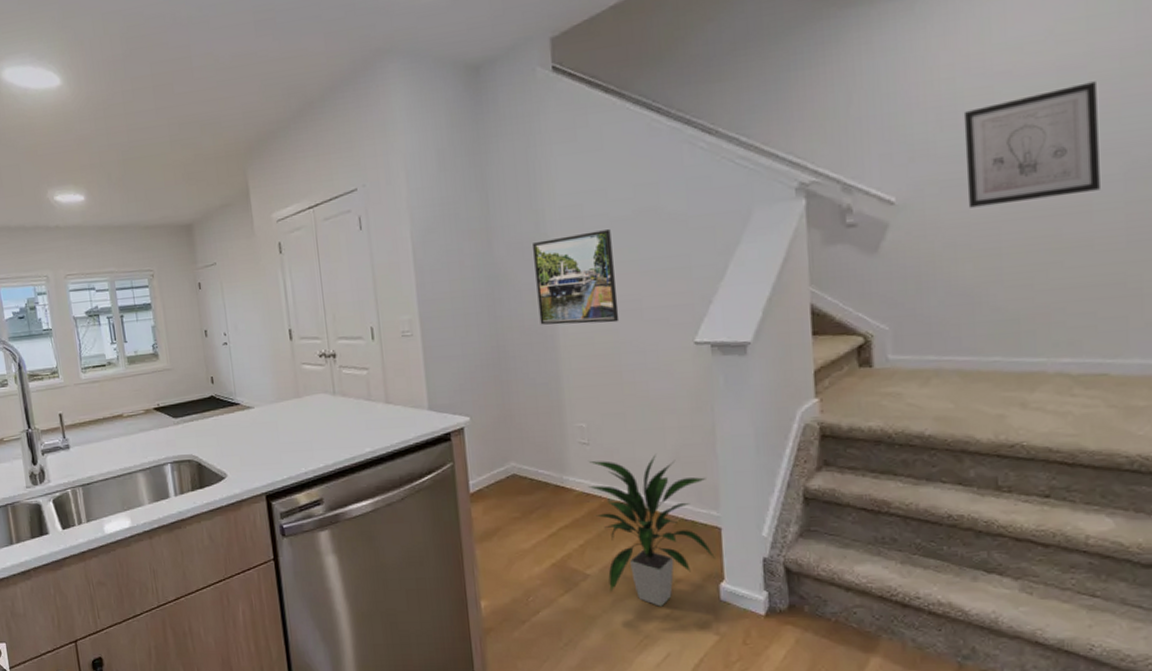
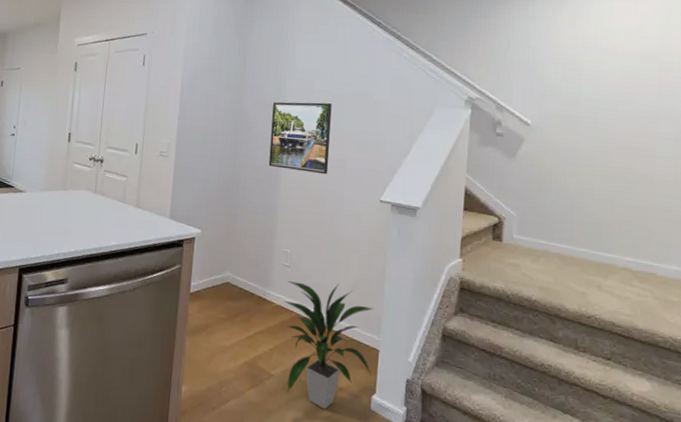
wall art: present [963,81,1100,208] -> none [577,68,664,143]

